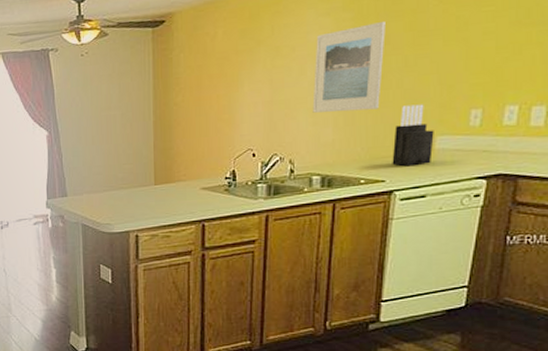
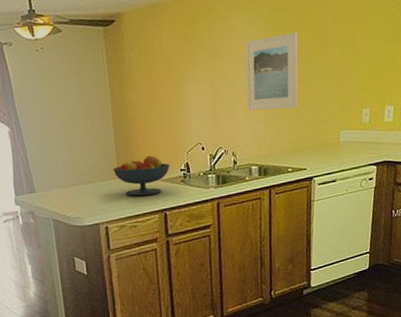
fruit bowl: none [149,161,213,205] -> present [113,155,170,197]
knife block: present [392,104,434,166] -> none [310,104,339,156]

